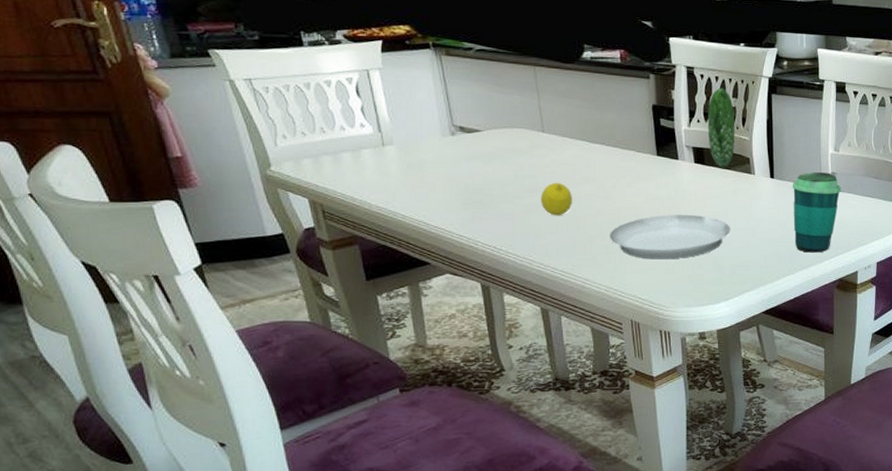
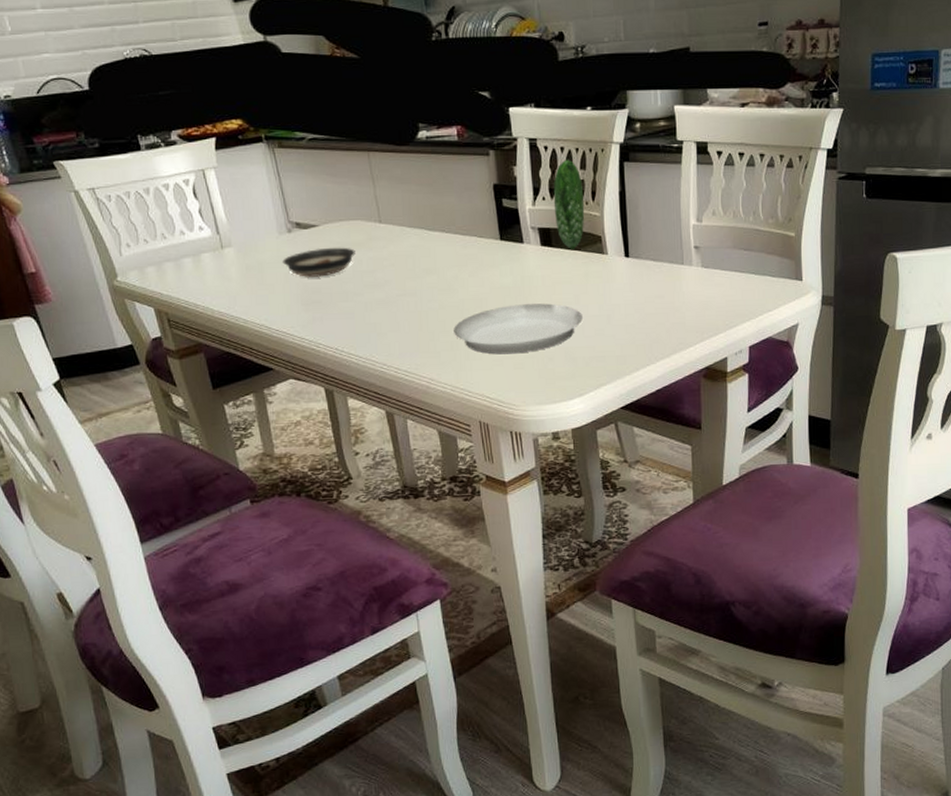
saucer: none [444,152,518,179] -> present [282,247,355,277]
fruit: present [540,182,573,216] -> none [380,276,414,313]
cup: present [792,172,842,253] -> none [649,247,707,339]

